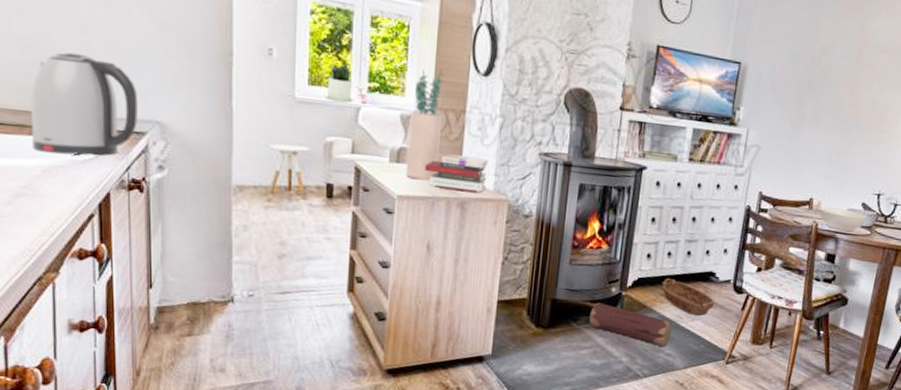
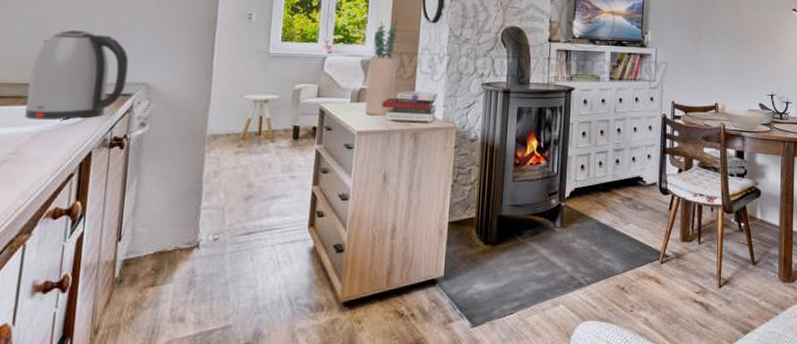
planter: present [325,62,354,104] -> none [295,21,321,54]
decorative log: present [589,302,672,348] -> none [533,215,609,253]
basket: present [661,277,716,316] -> none [596,185,646,219]

